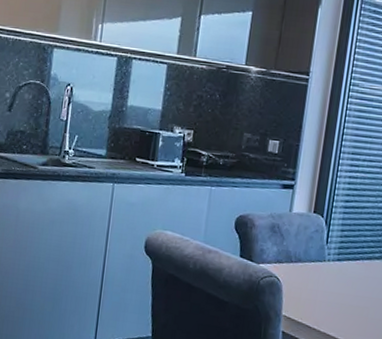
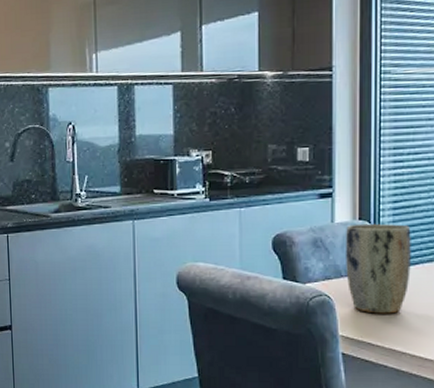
plant pot: none [295,216,357,302] -> present [345,223,411,314]

